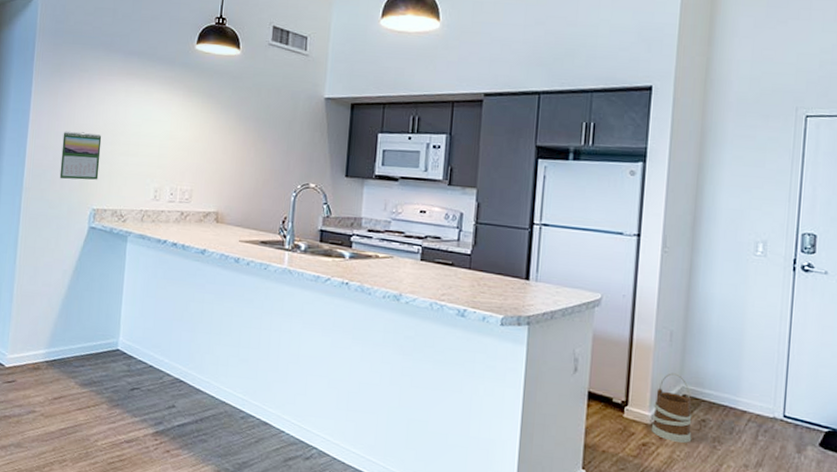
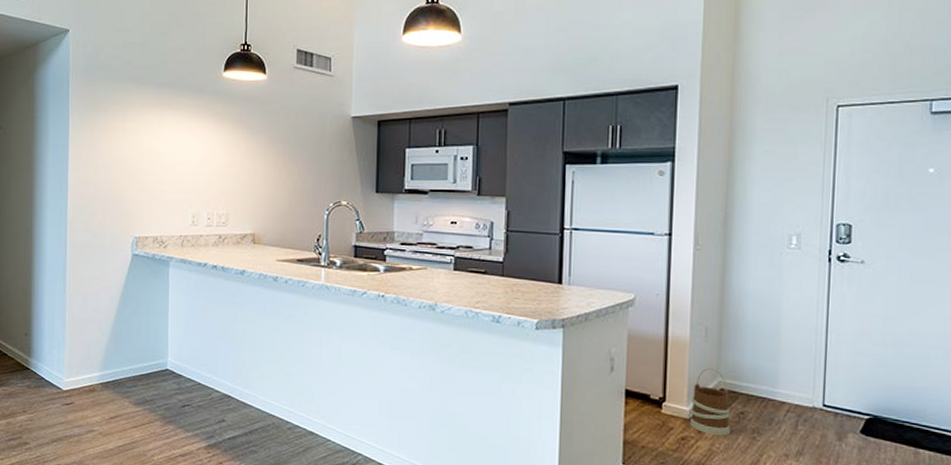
calendar: present [59,131,102,180] -> none [101,163,139,210]

